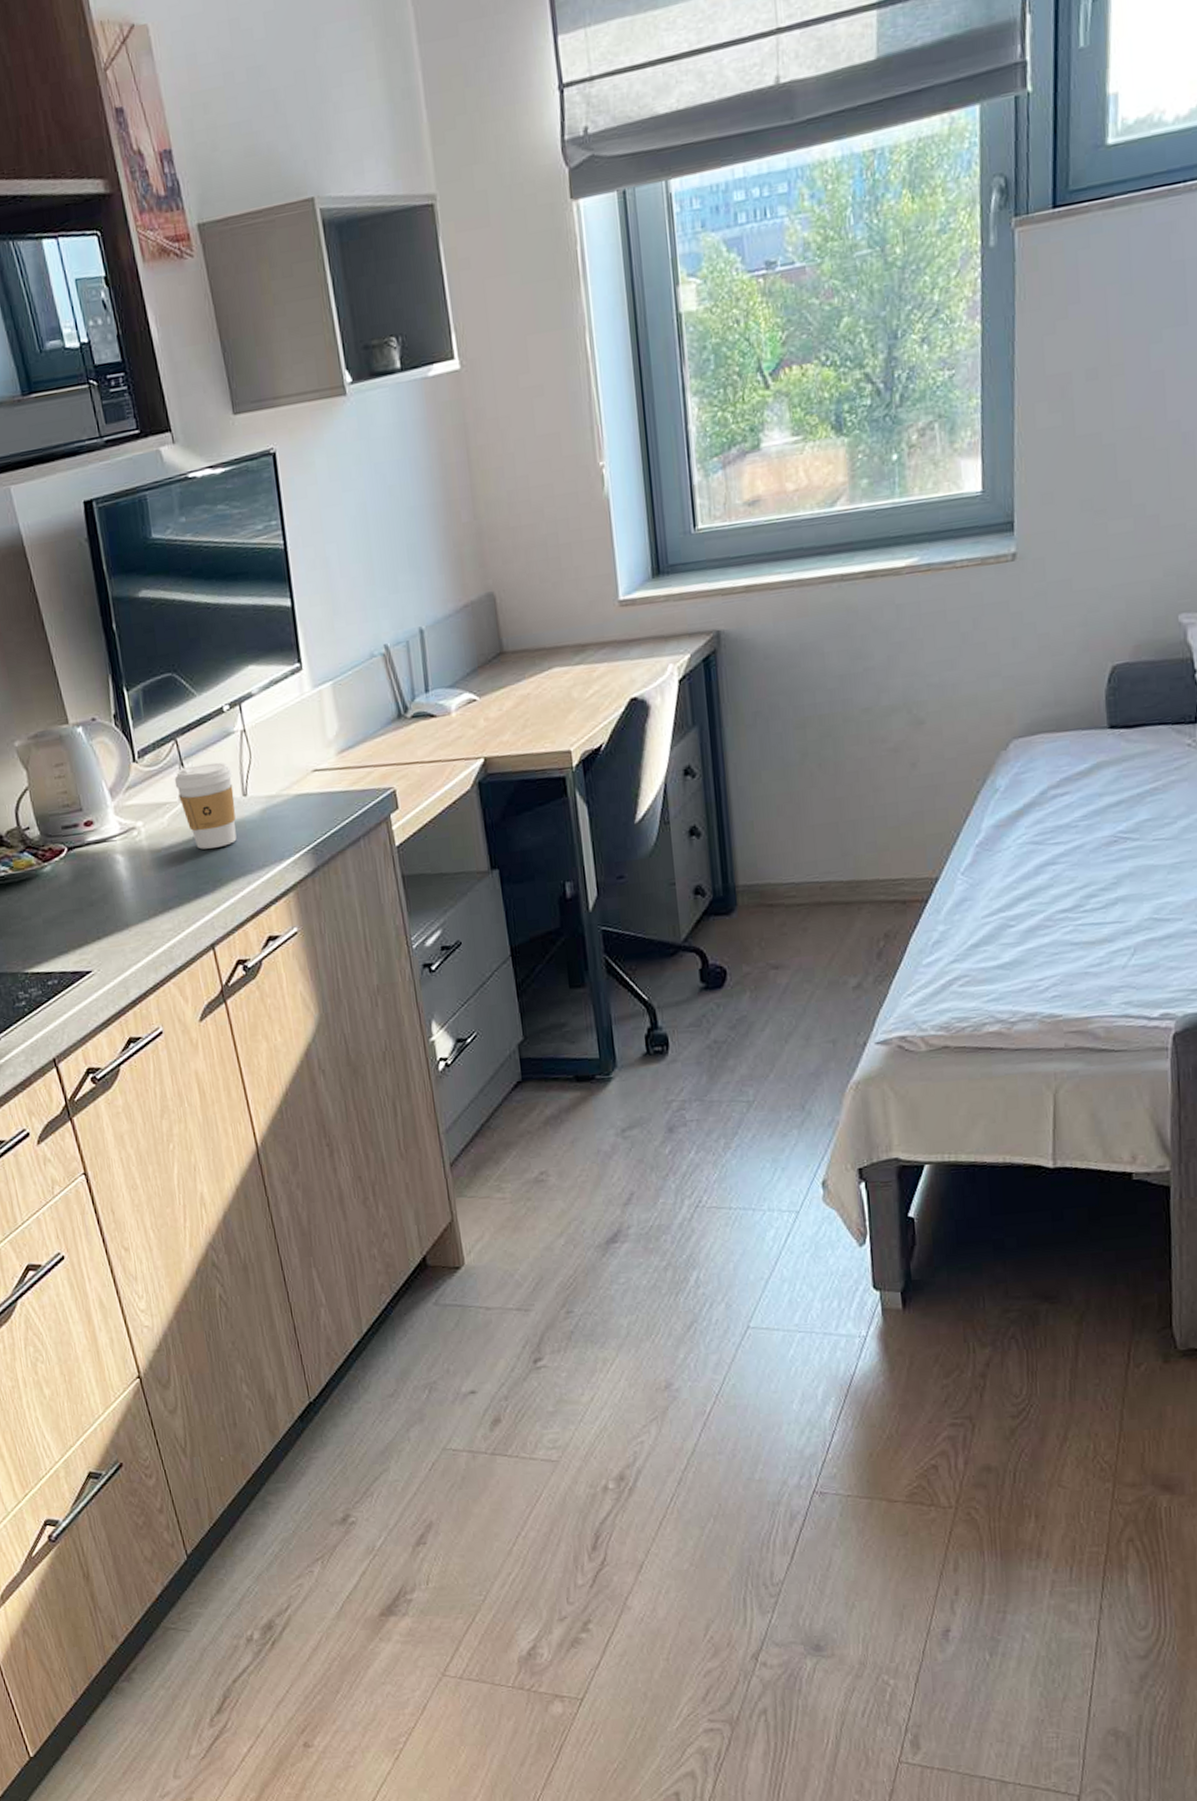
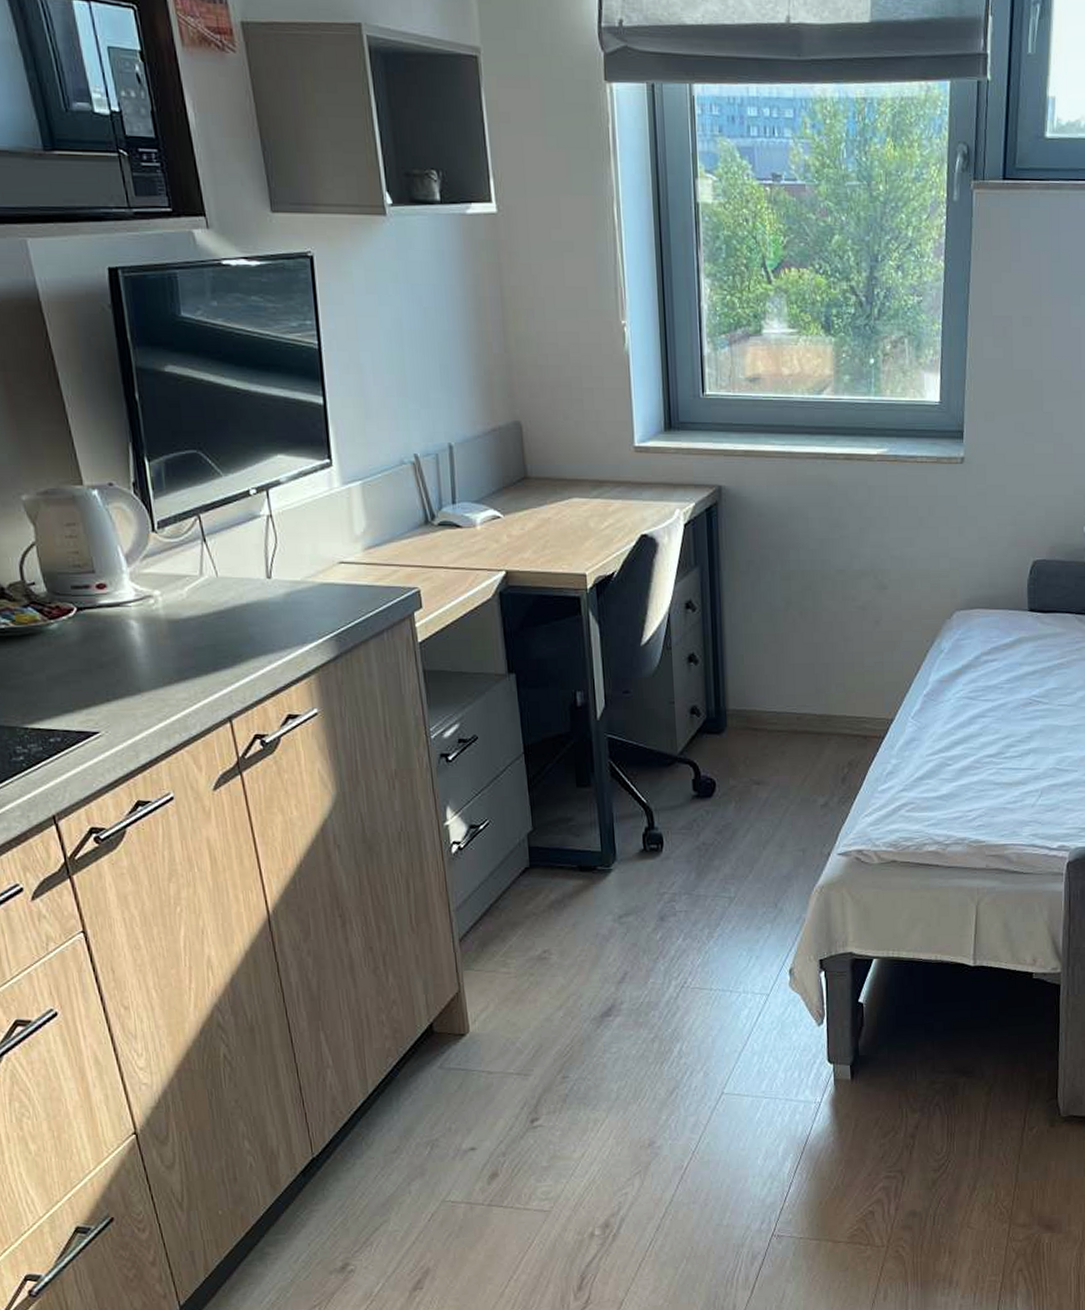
coffee cup: present [174,762,237,850] -> none [195,542,259,625]

